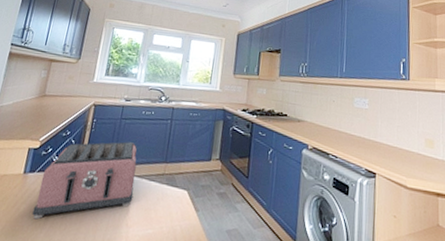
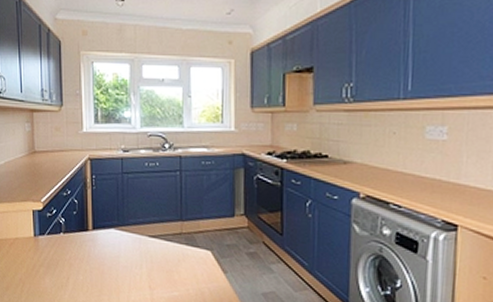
toaster: present [32,141,137,220] -> none [52,199,151,282]

